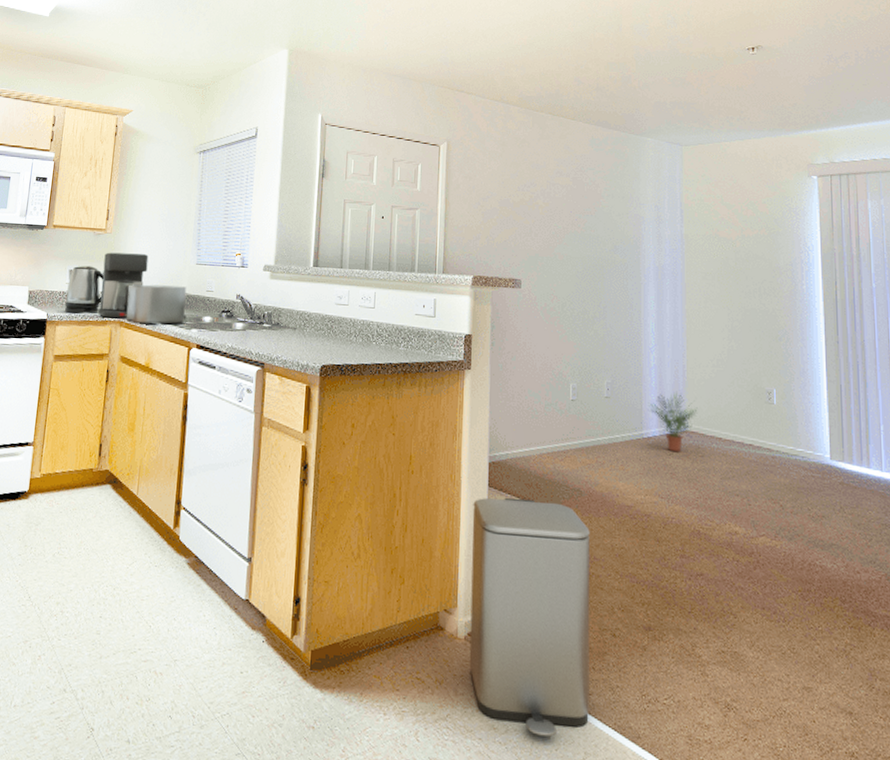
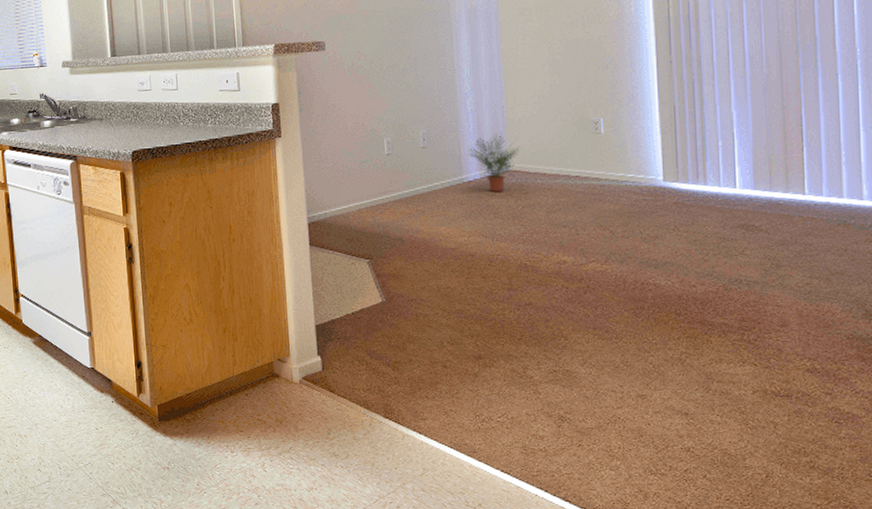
pedal bin: present [469,497,590,737] -> none [296,252,425,458]

